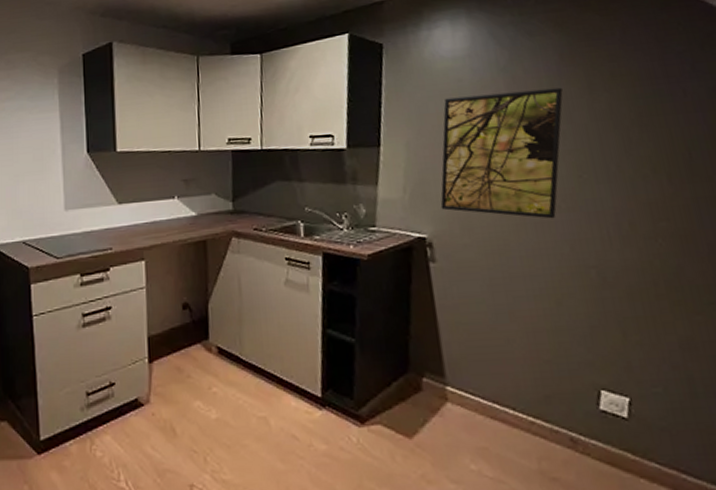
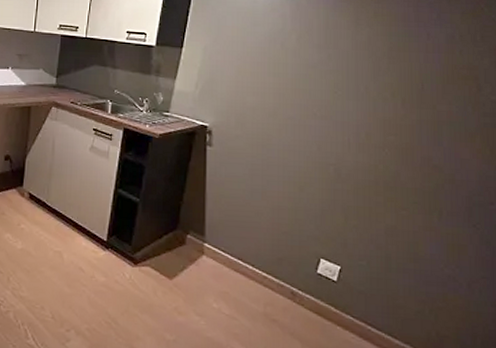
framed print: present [440,87,563,219] -> none [223,15,335,123]

